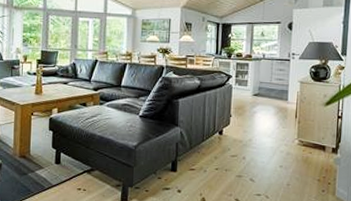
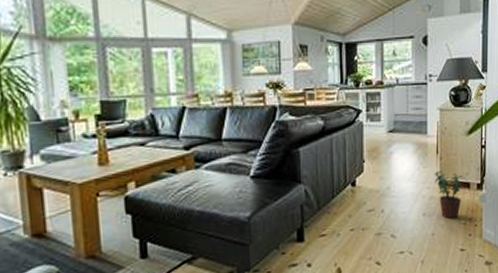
potted plant: none [292,132,319,175] -> present [434,171,464,219]

